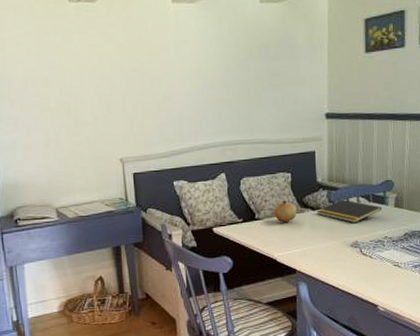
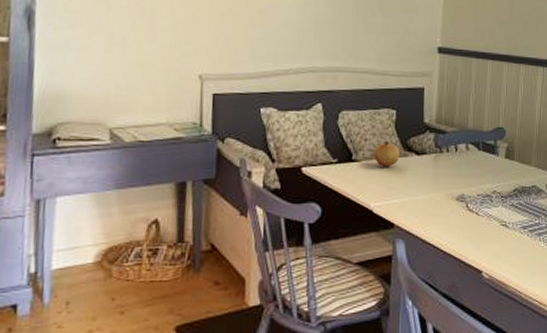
notepad: present [316,200,382,224] -> none [421,145,492,174]

